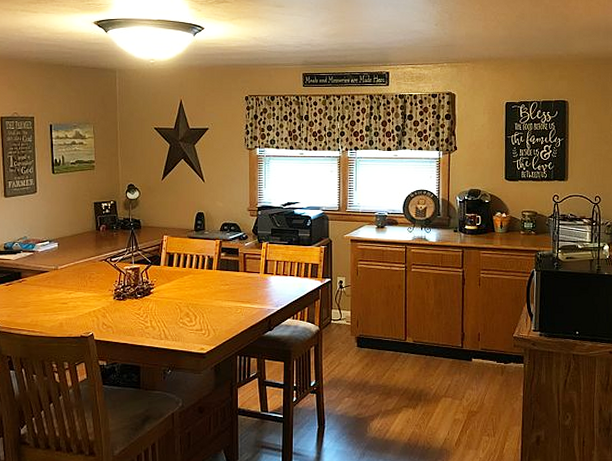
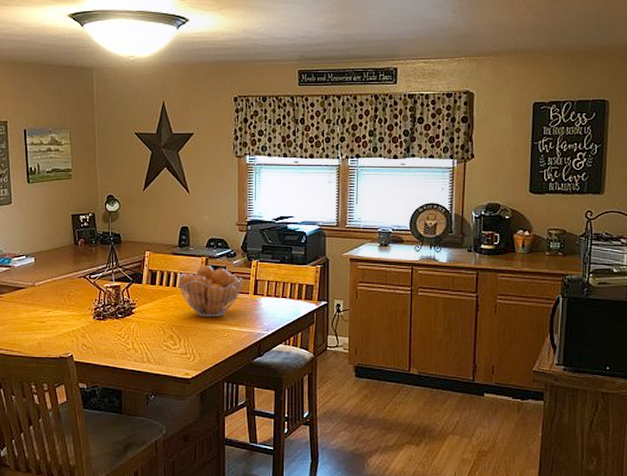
fruit basket: none [194,248,254,296] -> present [178,265,243,318]

